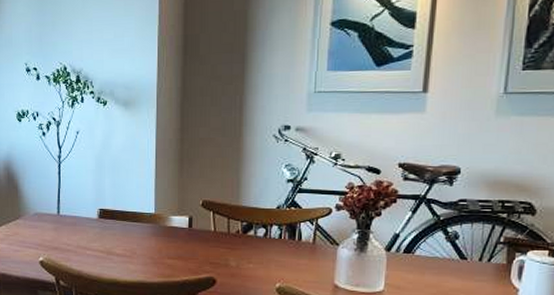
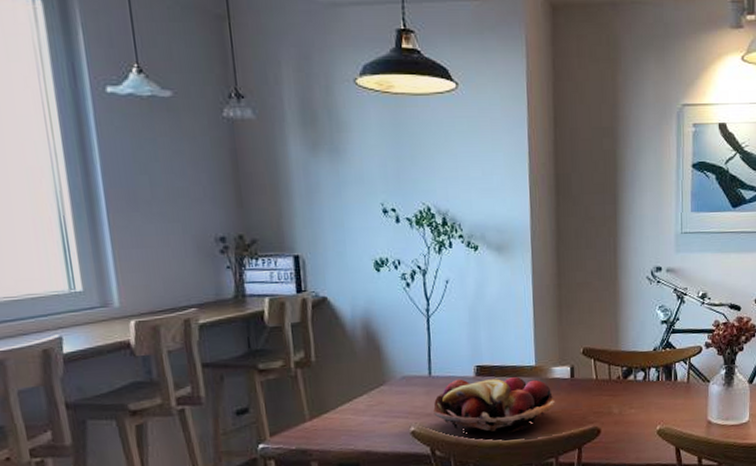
fruit basket: none [59,219,173,273] -> present [432,377,556,434]

